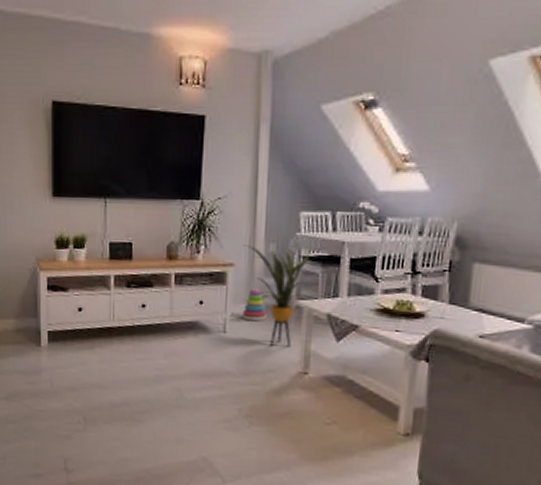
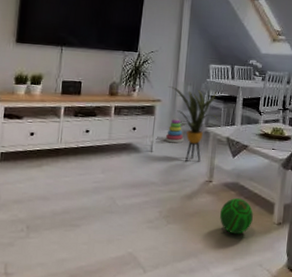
ball: none [319,396,368,445] -> present [219,198,253,235]

